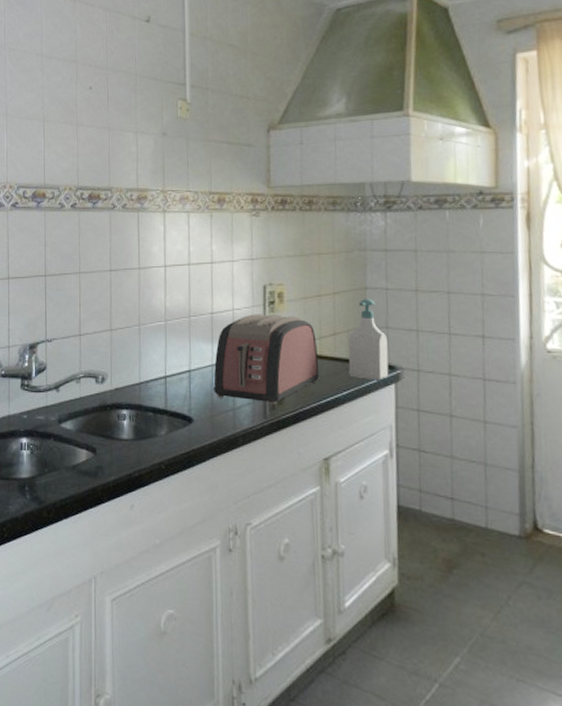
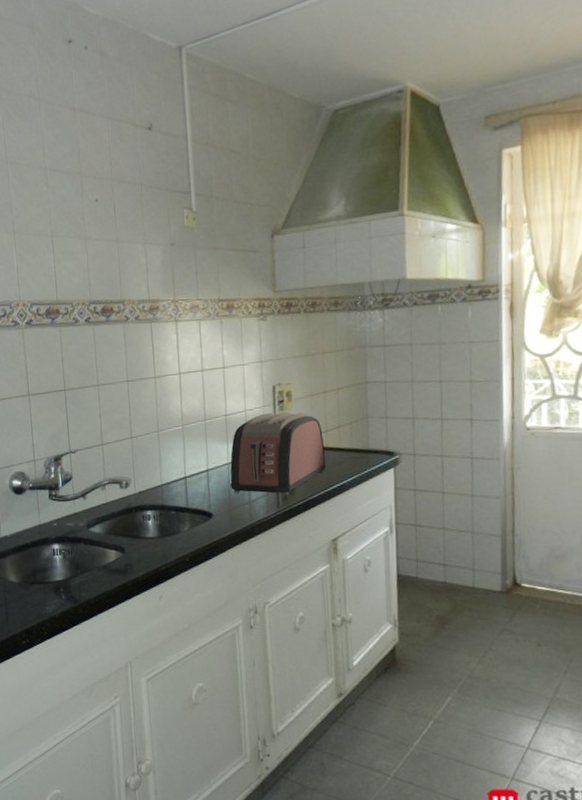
soap bottle: present [348,299,389,380] -> none [351,392,389,466]

